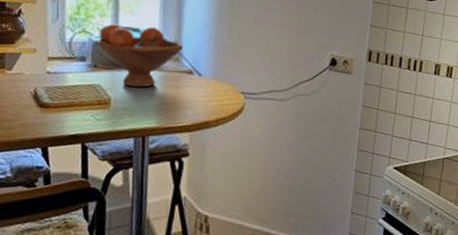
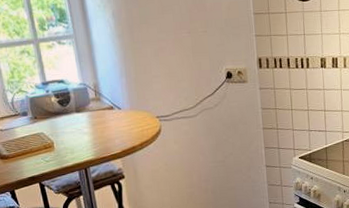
fruit bowl: present [95,23,183,88] -> none [31,76,101,129]

